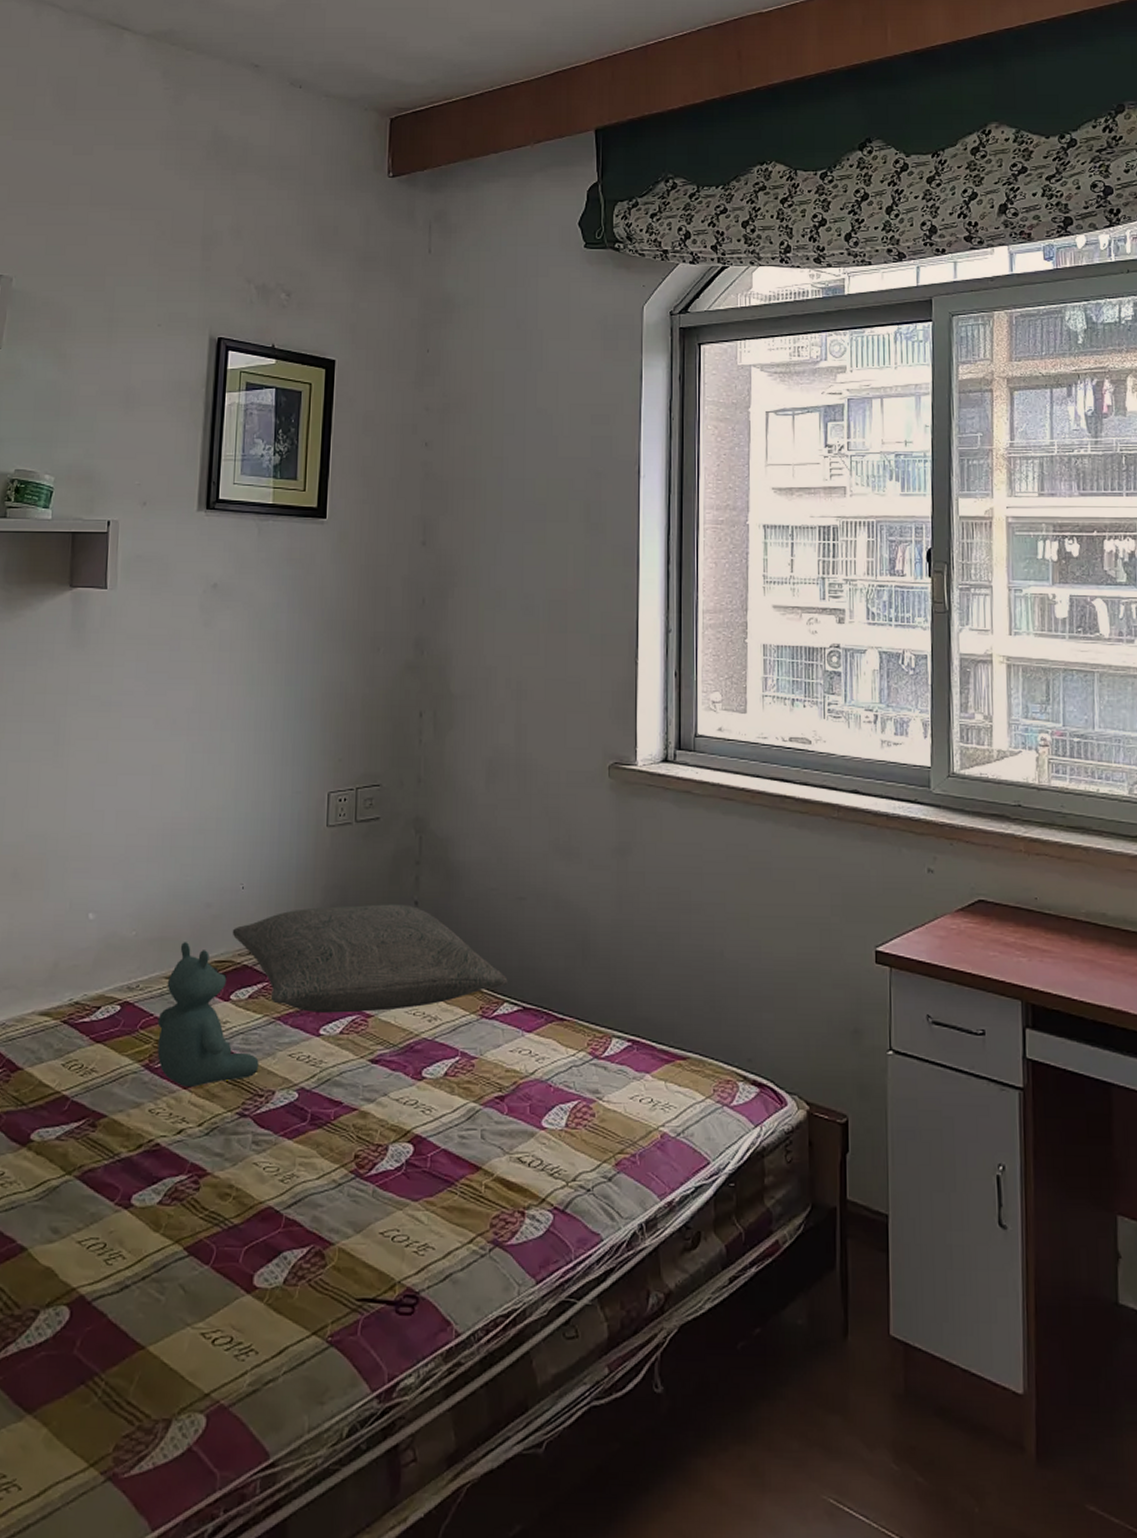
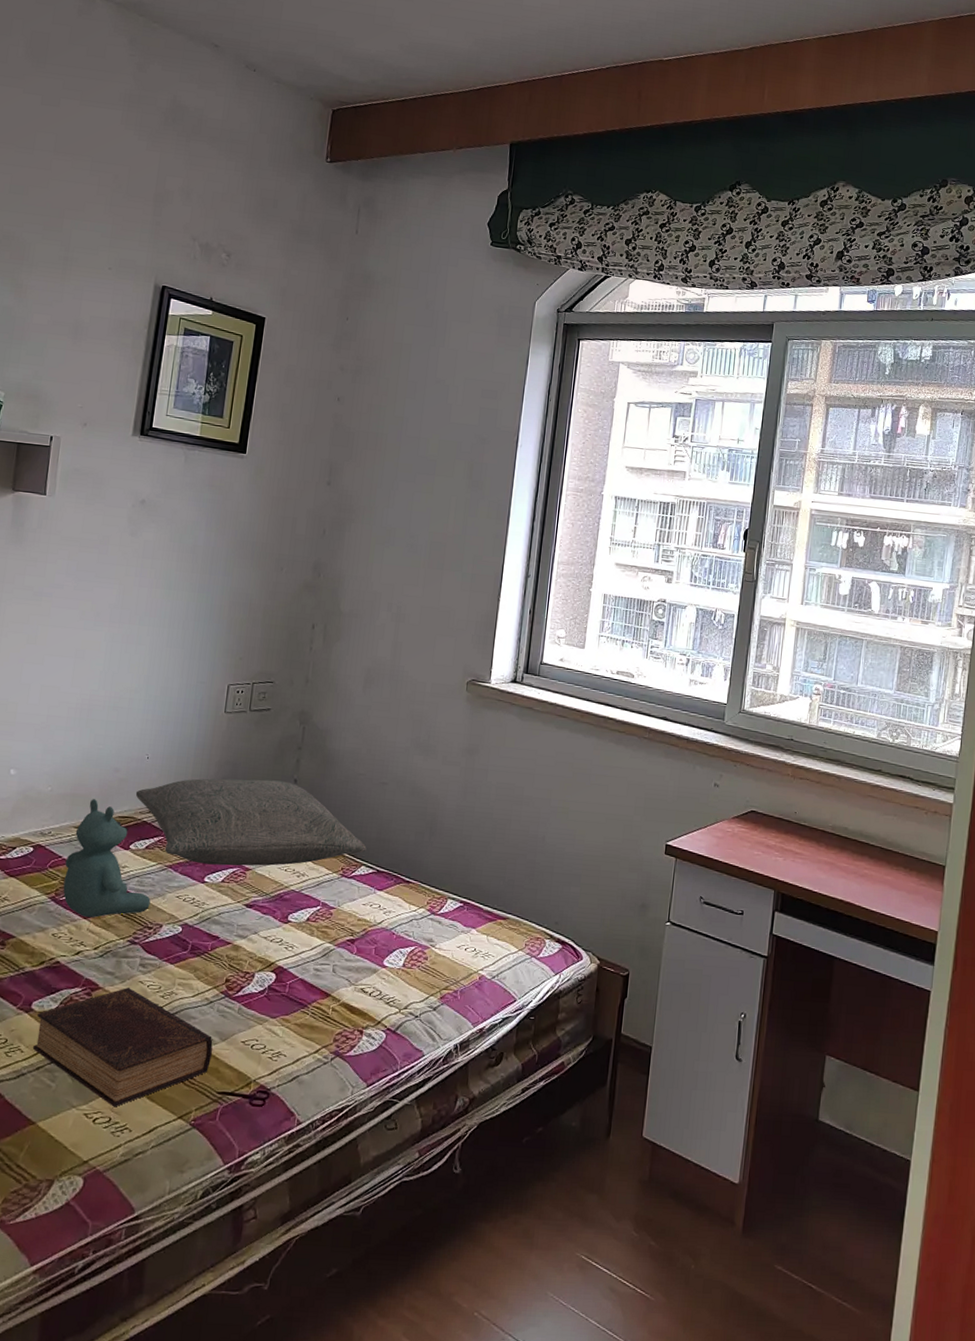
book: none [136,1170,346,1324] -> present [33,987,213,1107]

